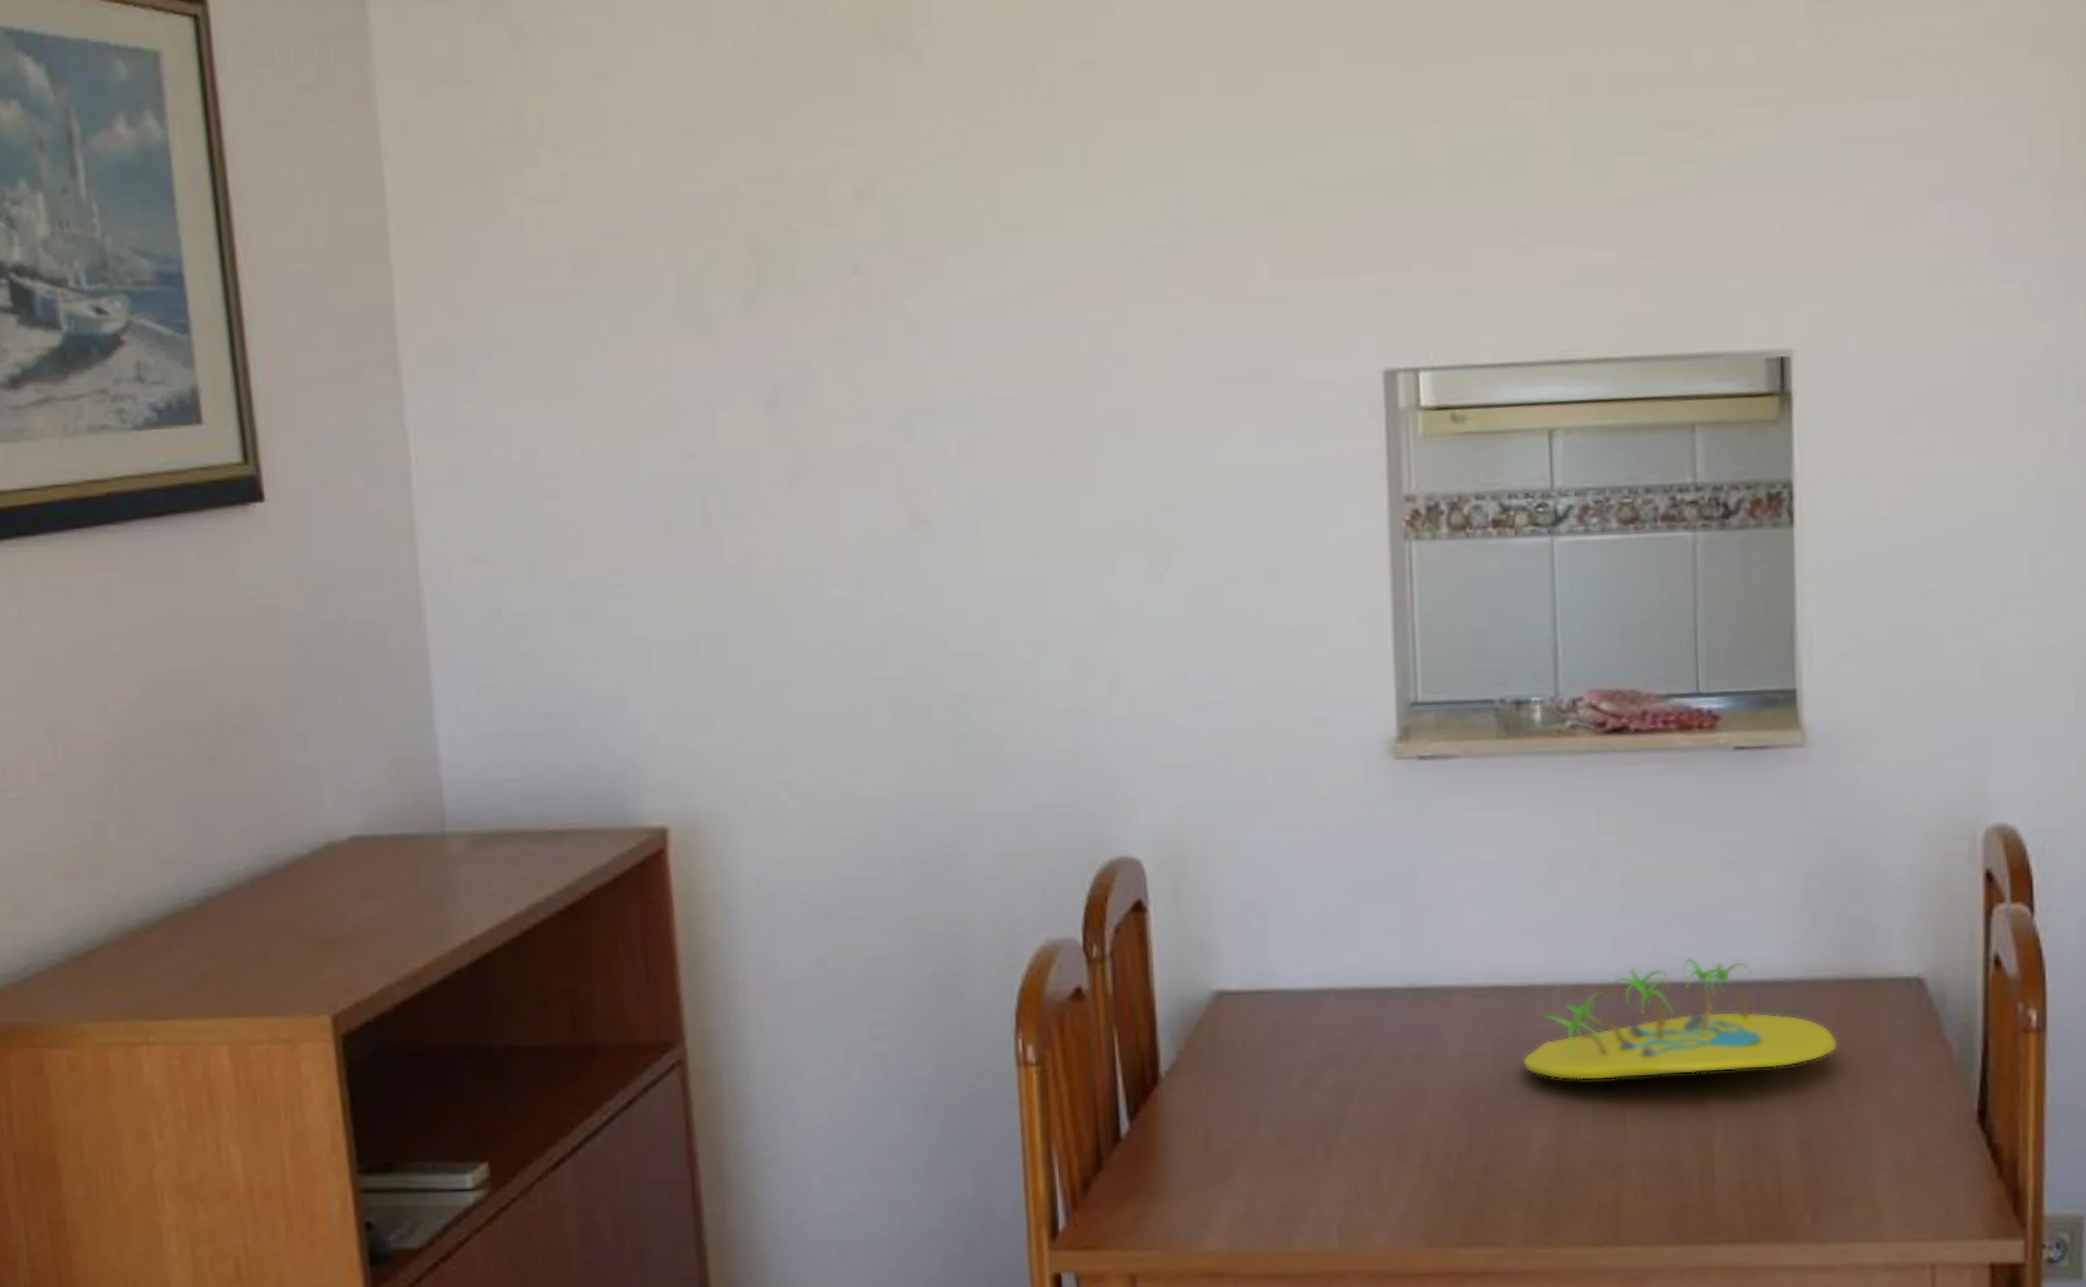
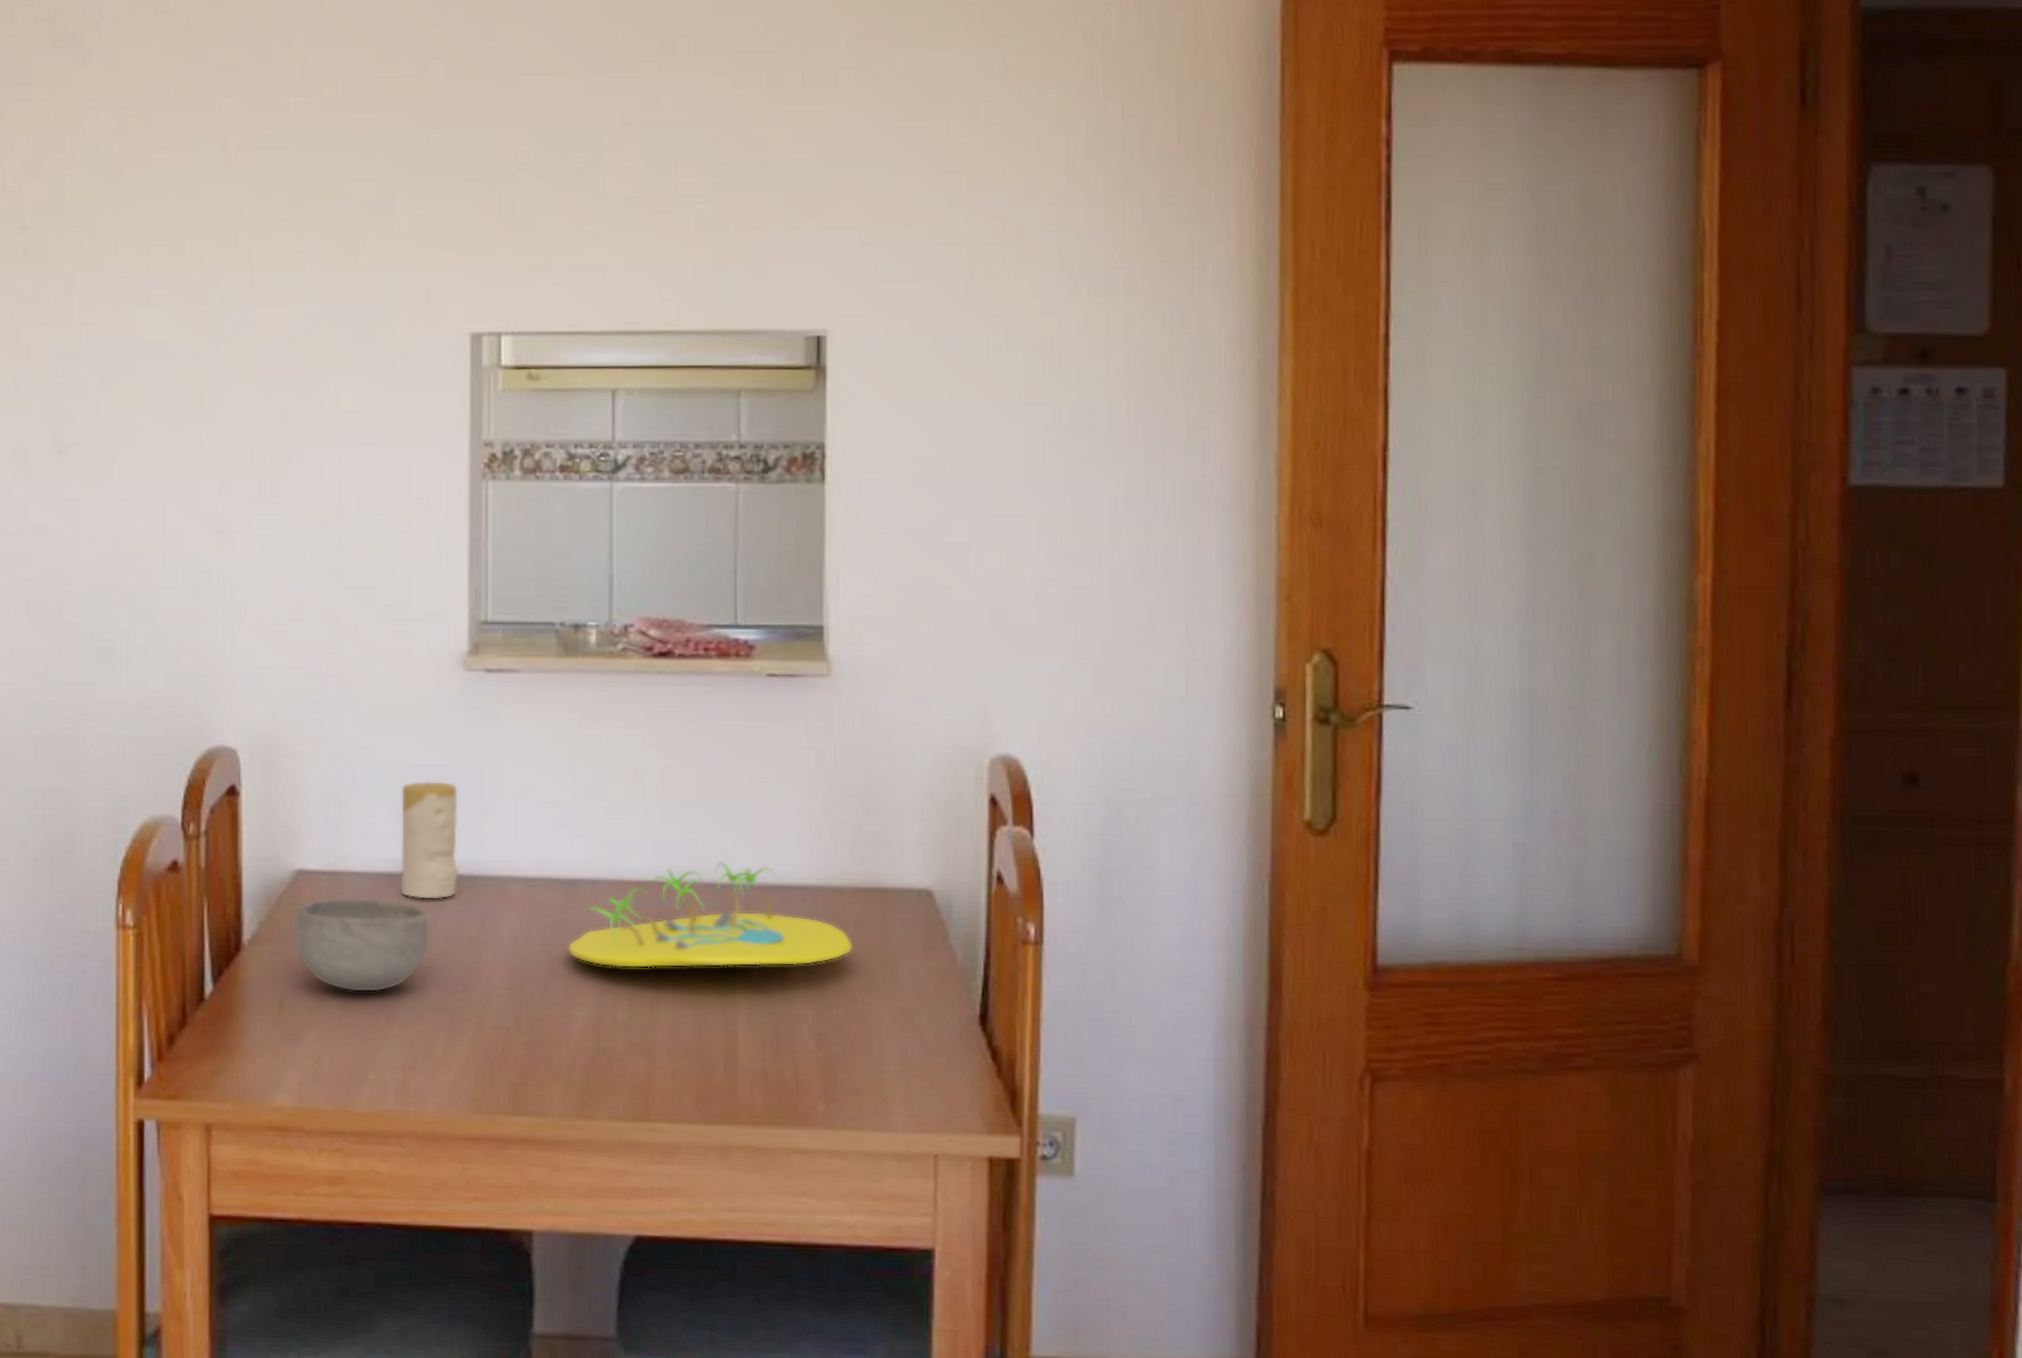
bowl: none [1216,1017,1369,1123] -> present [294,897,430,993]
candle: none [1328,884,1398,1017] -> present [400,780,459,899]

